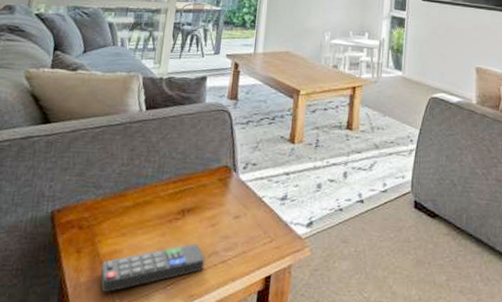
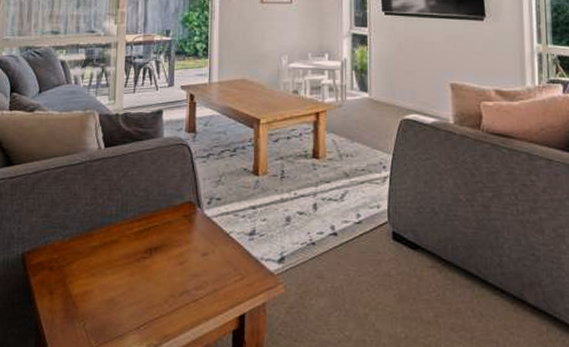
remote control: present [100,243,205,293] -> none [74,283,176,334]

